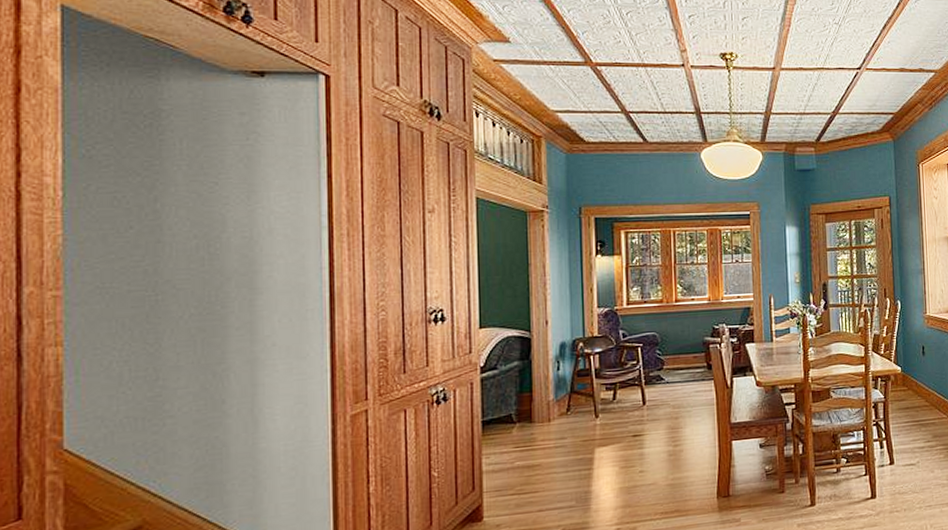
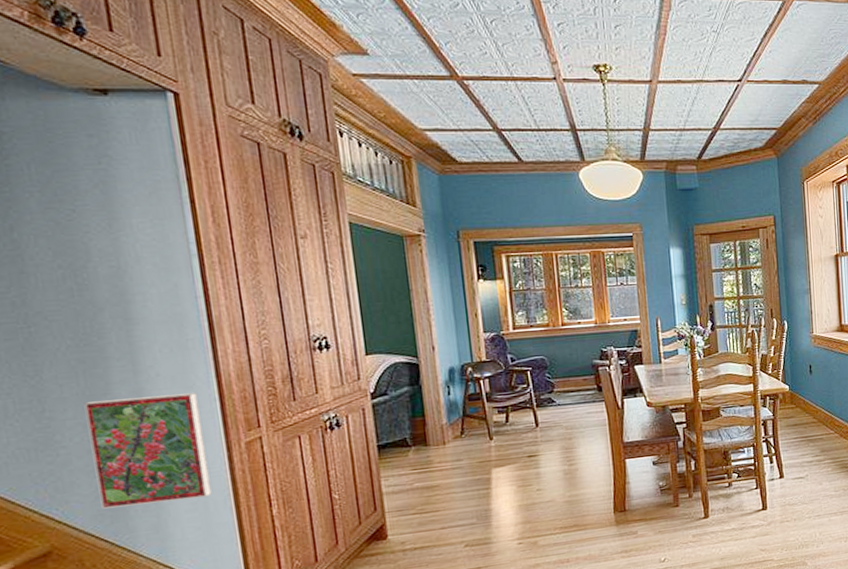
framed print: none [197,364,311,482] -> present [83,393,212,509]

